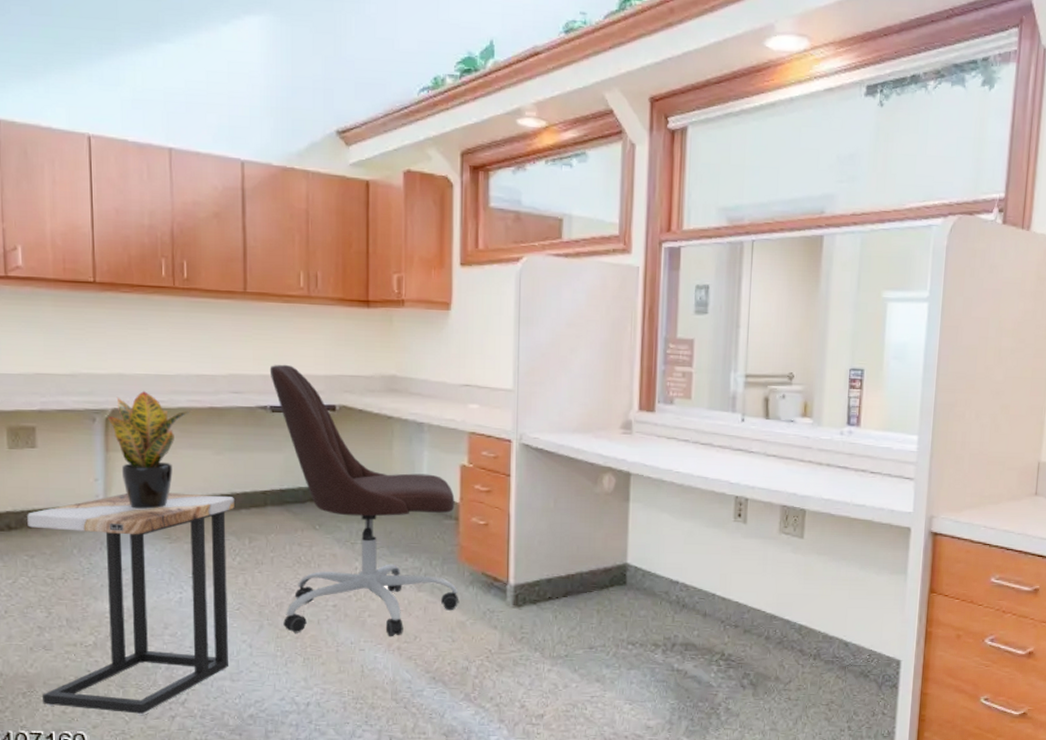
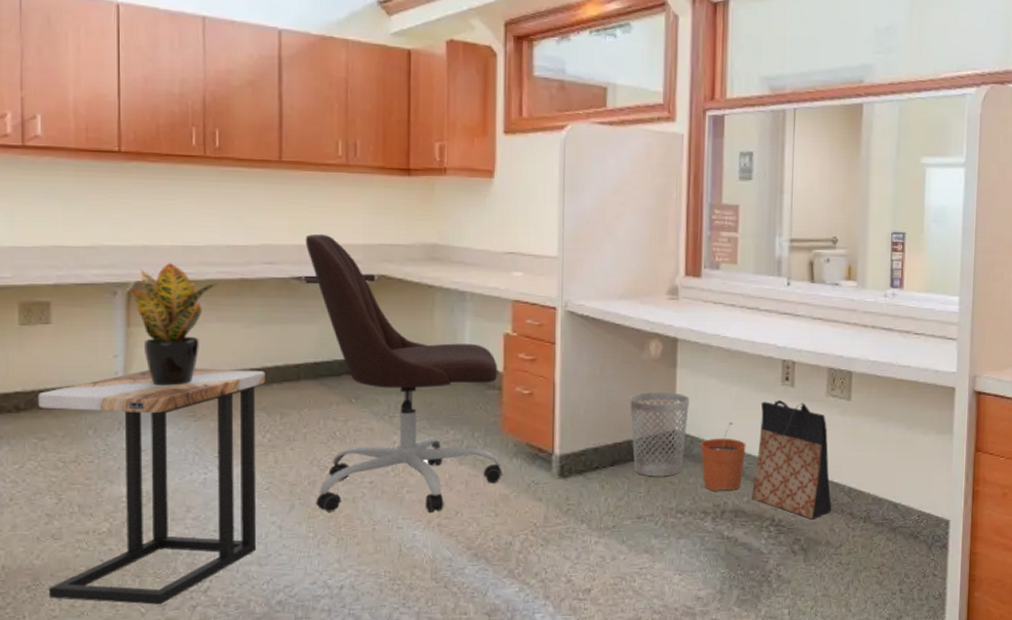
wastebasket: none [583,525,641,609] -> present [630,391,689,477]
plant pot: none [651,556,697,625] -> present [700,421,746,492]
bag: none [702,535,782,655] -> present [752,399,832,520]

